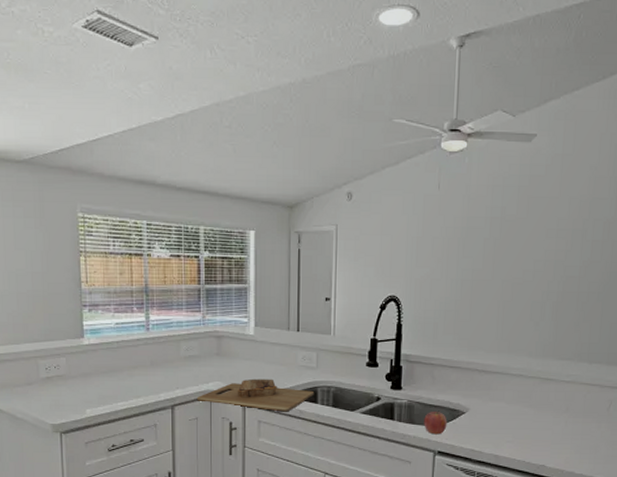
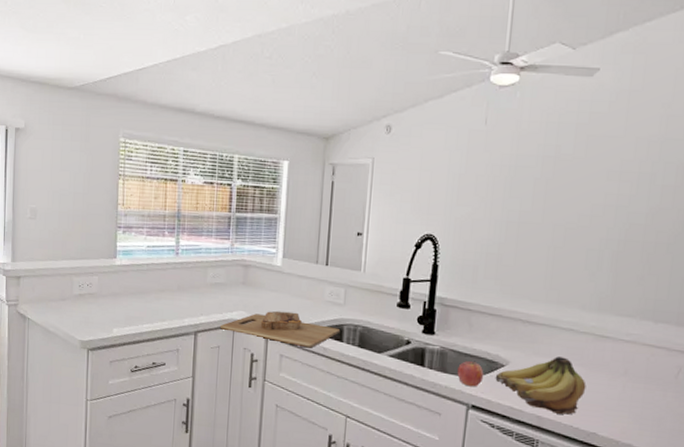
fruit: none [457,400,535,451] -> present [495,356,586,415]

